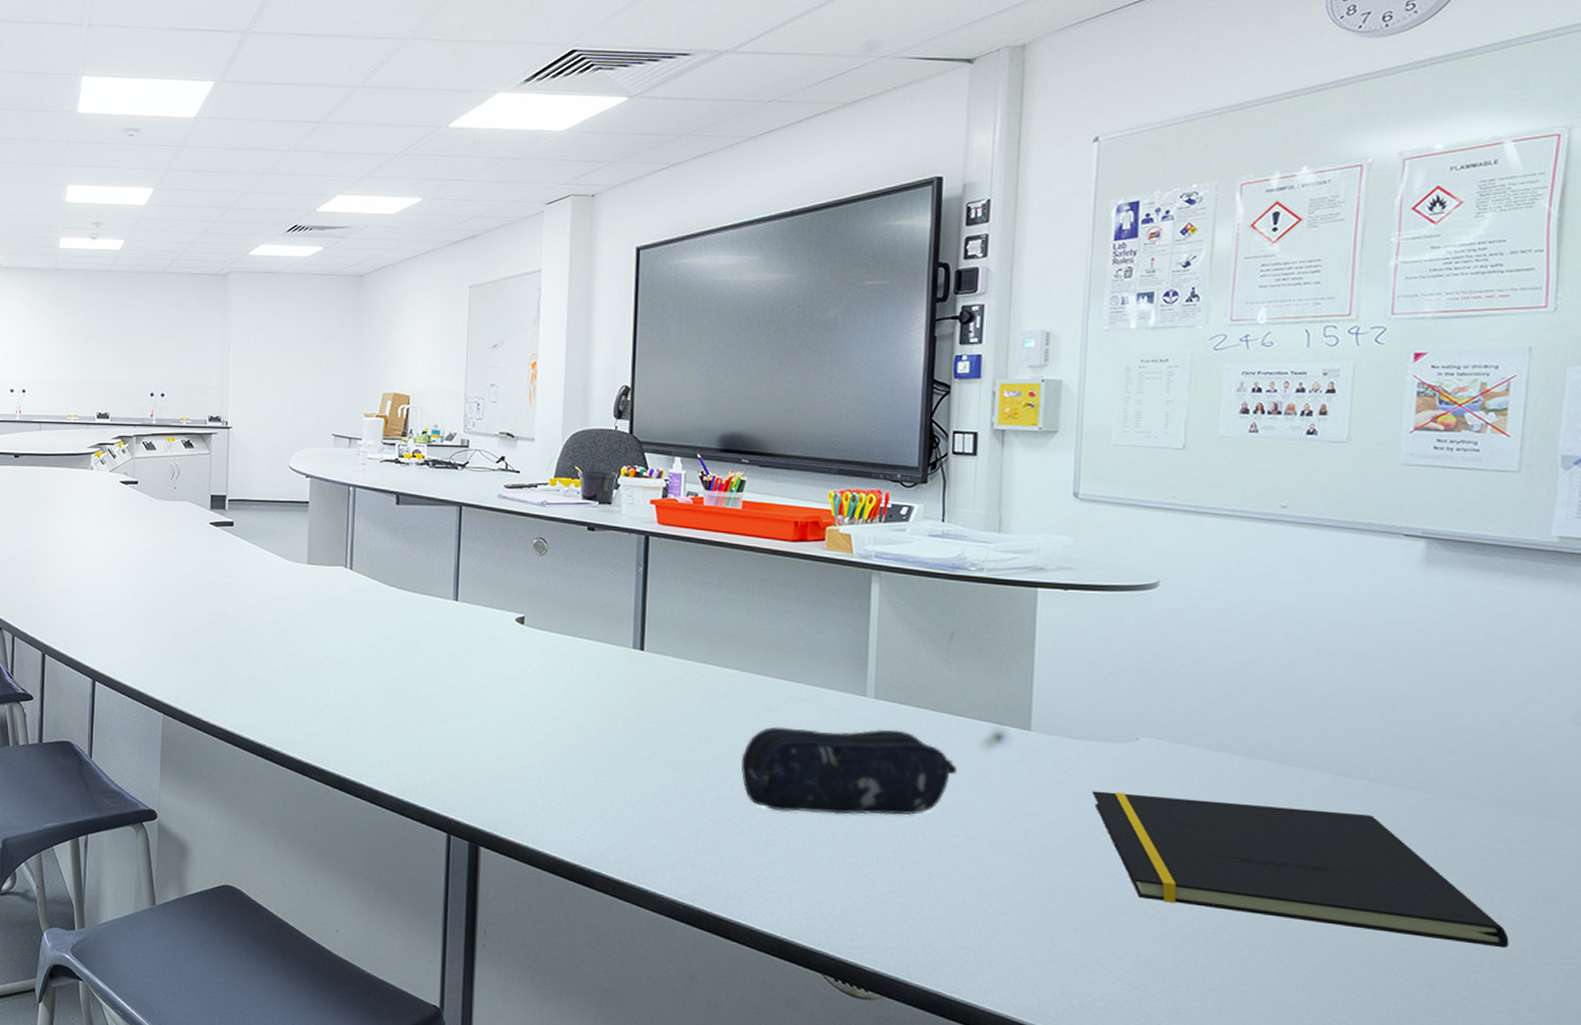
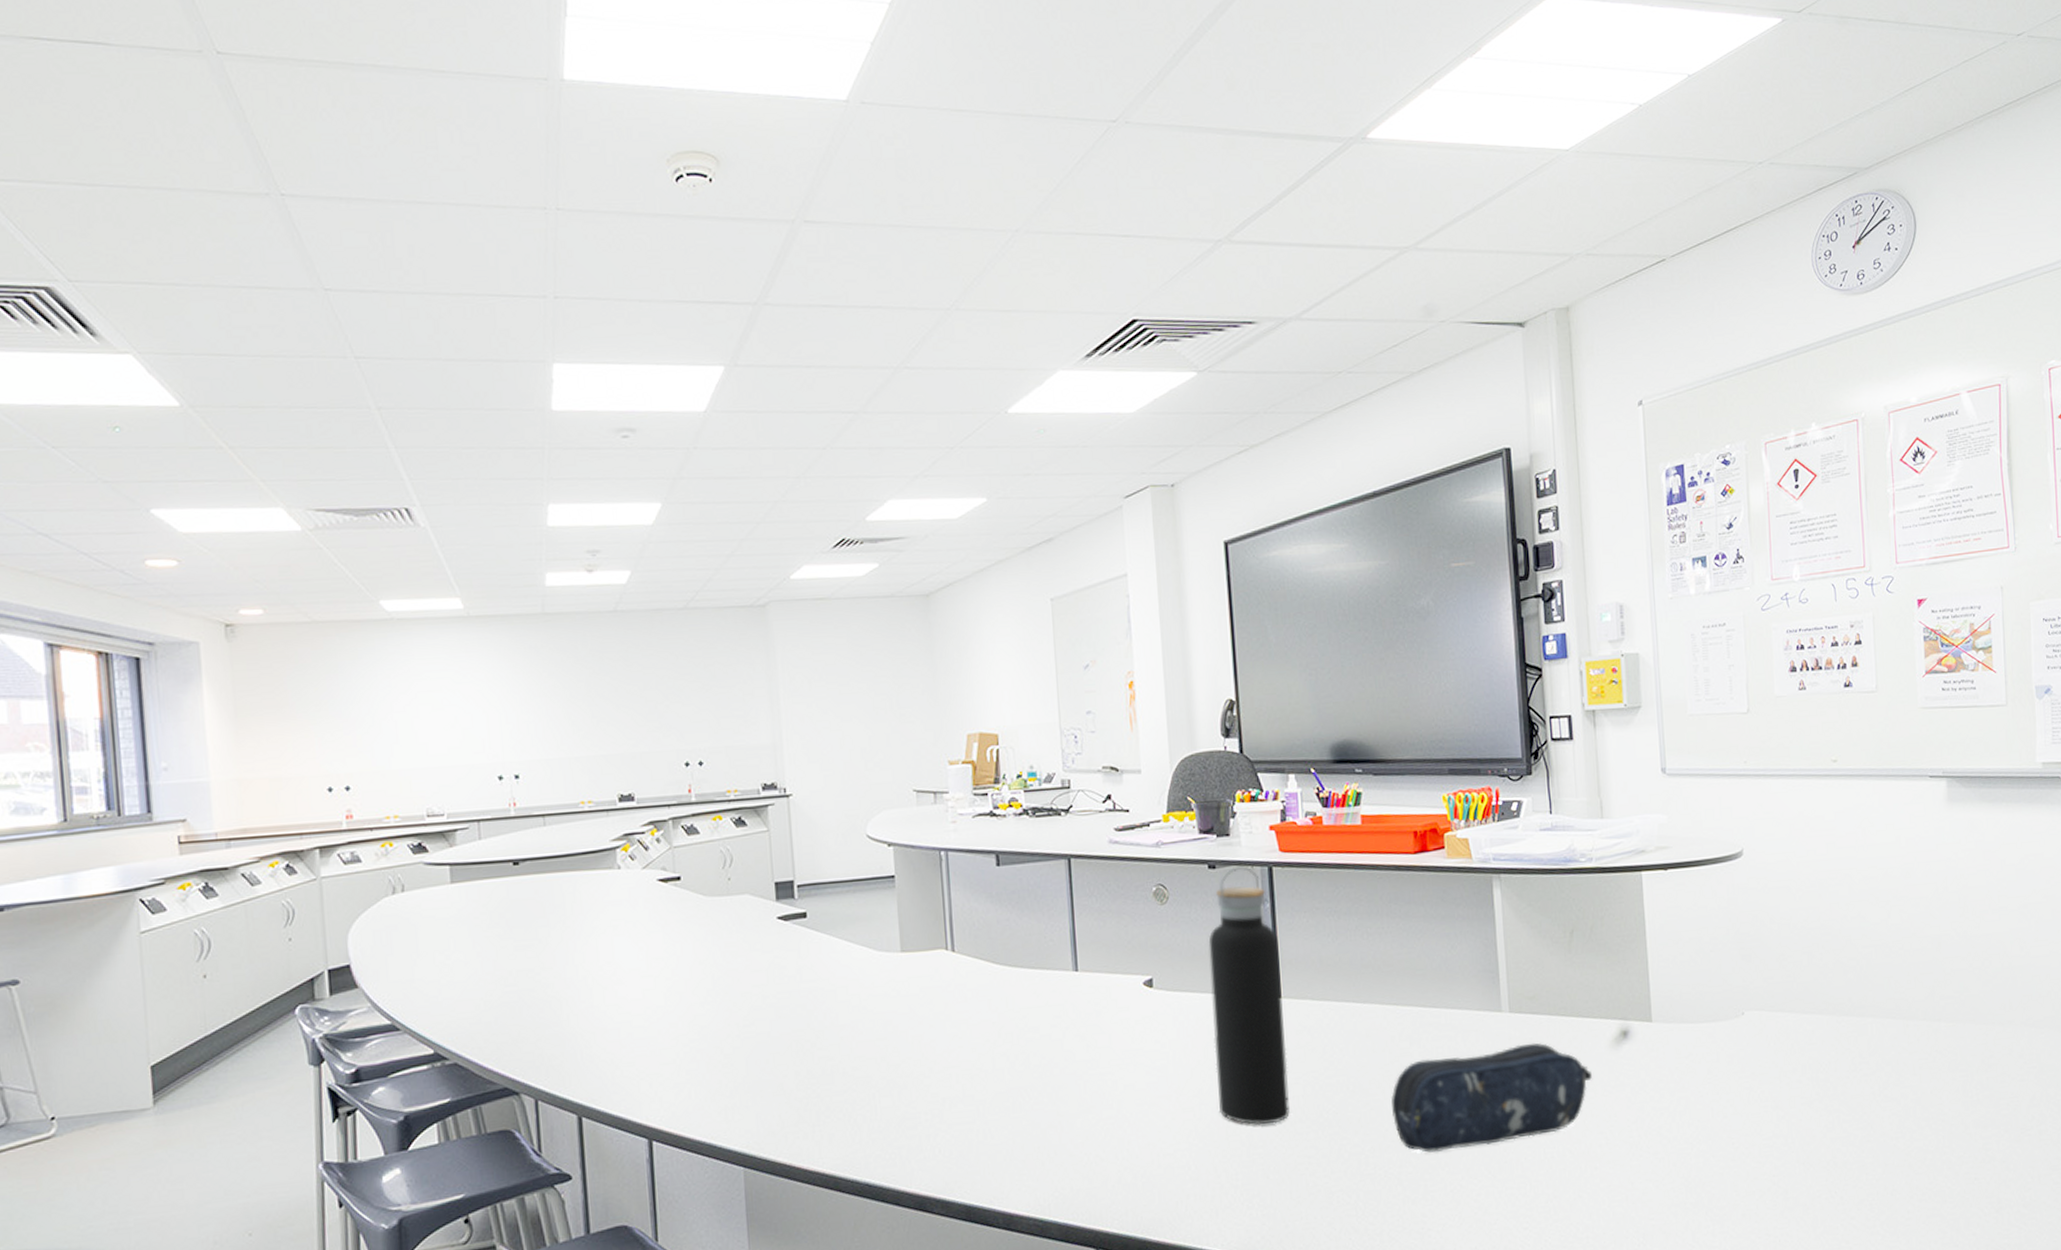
water bottle: none [572,532,647,759] -> present [1208,866,1290,1126]
notepad: present [1092,791,1509,948] -> none [1711,1054,2050,1176]

